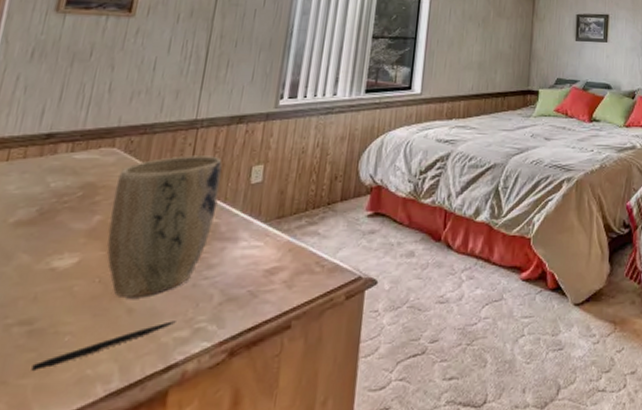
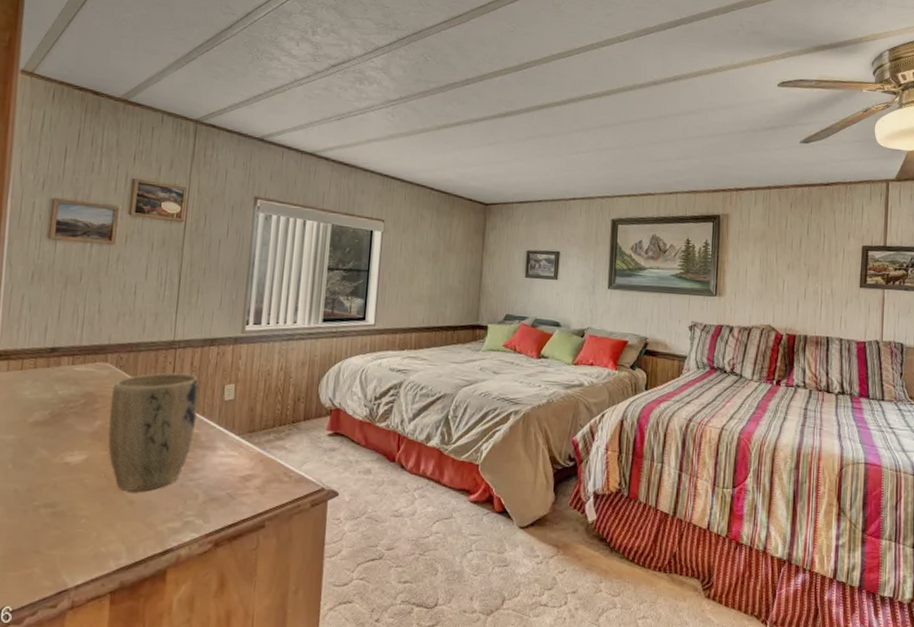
pen: present [31,321,176,372] -> none [58,513,169,546]

